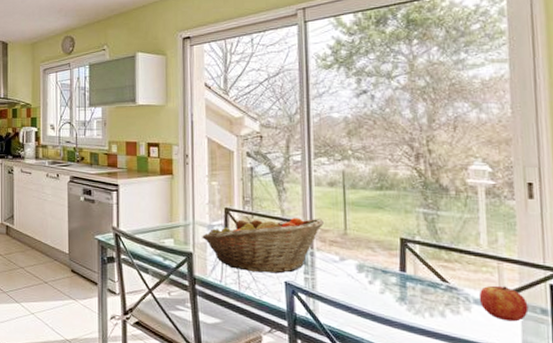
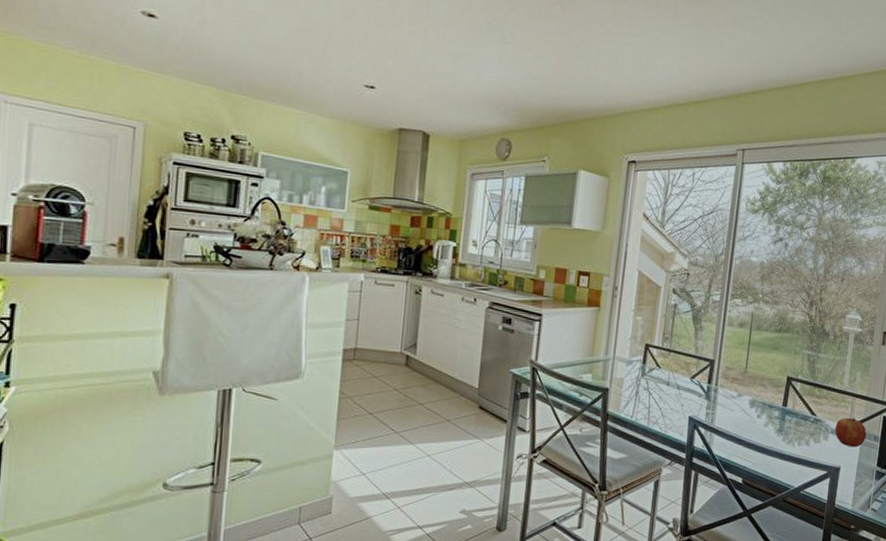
fruit basket: present [202,216,325,274] -> none [620,352,731,409]

